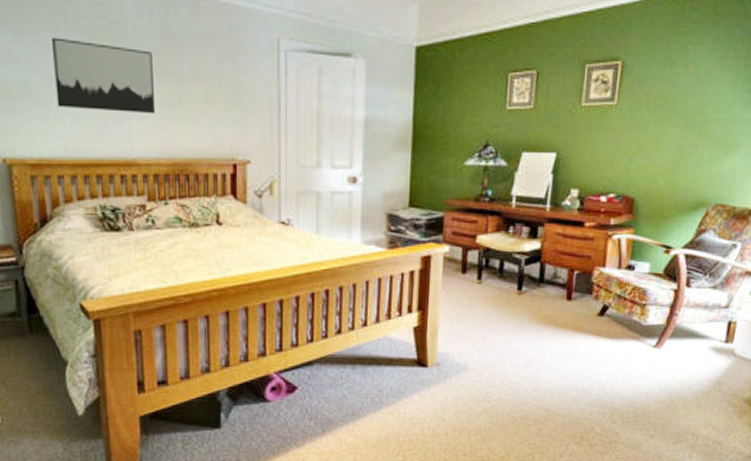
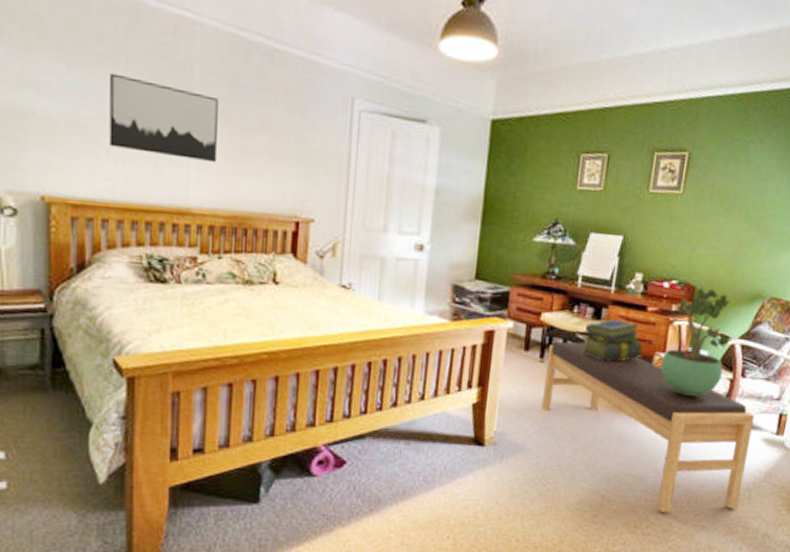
bench: none [481,262,702,423] -> present [541,341,755,512]
stack of books: none [519,237,581,280] -> present [581,319,643,362]
potted plant: none [601,199,674,309] -> present [660,287,731,397]

